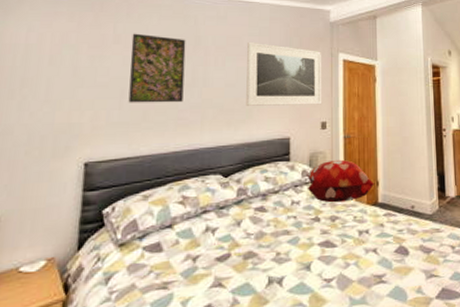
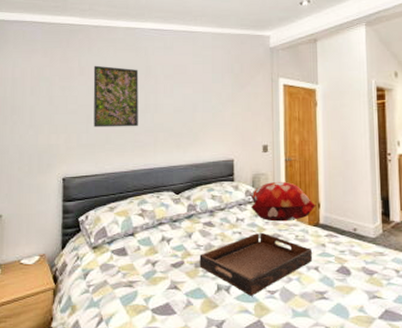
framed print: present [246,41,322,106] -> none [193,69,264,130]
serving tray: none [249,215,370,287] -> present [199,232,312,296]

